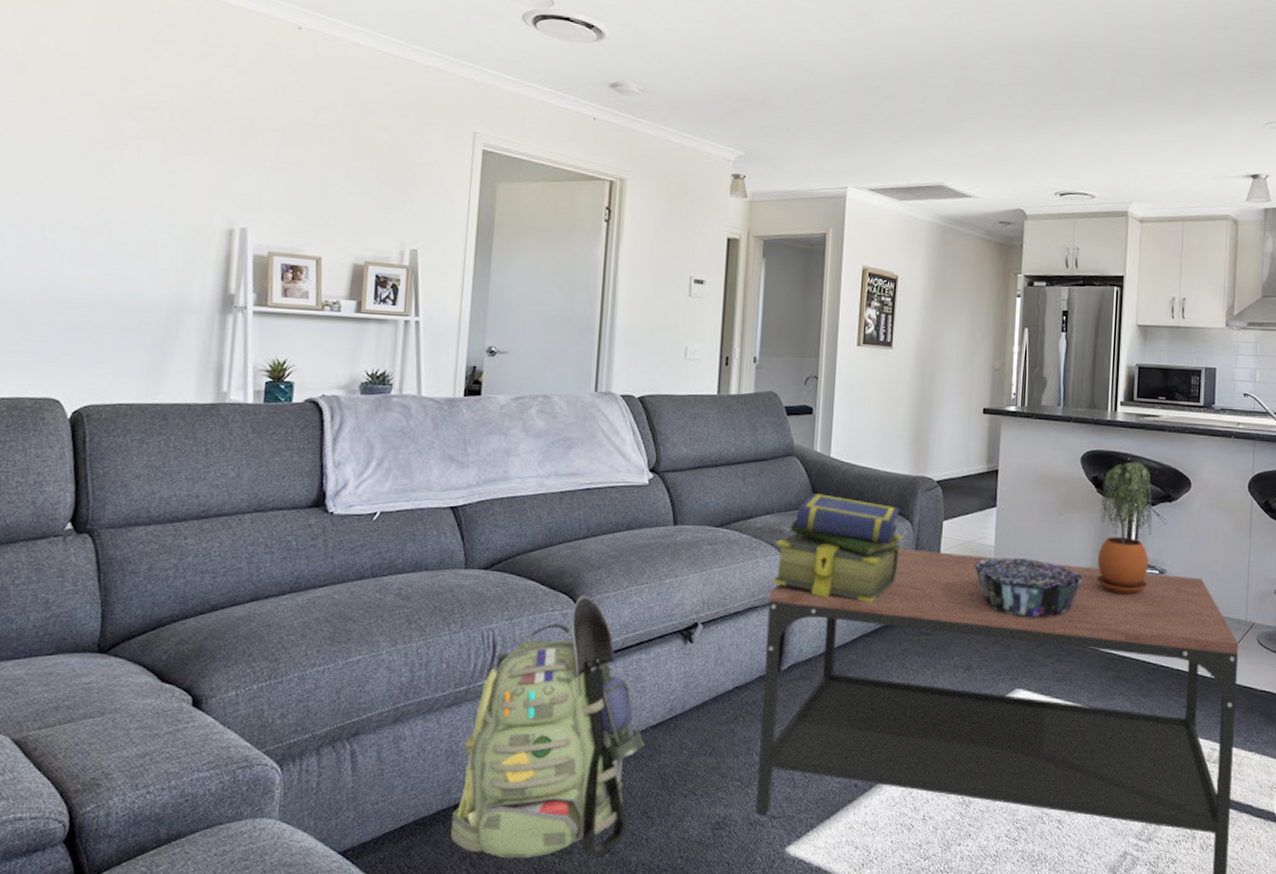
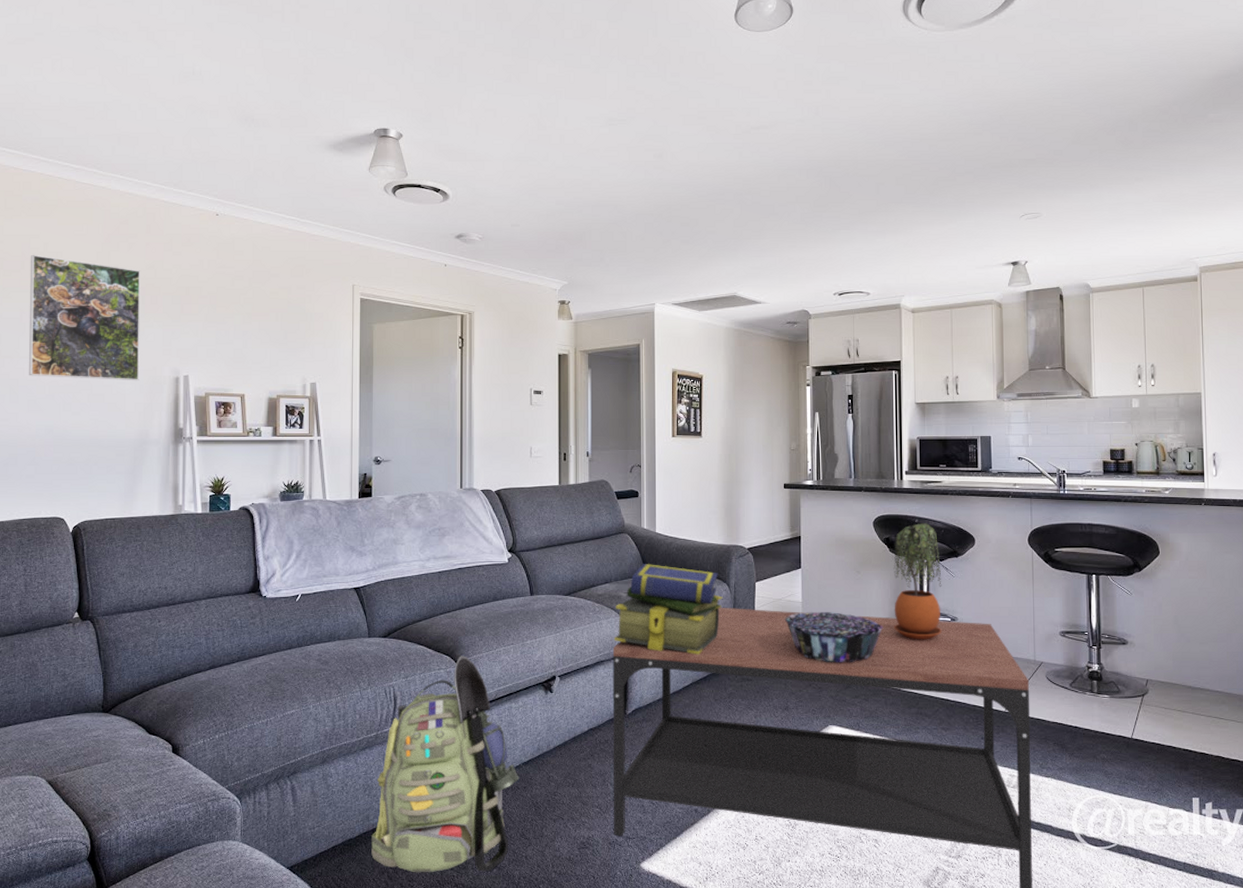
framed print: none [22,54,190,230] -> present [29,254,141,381]

